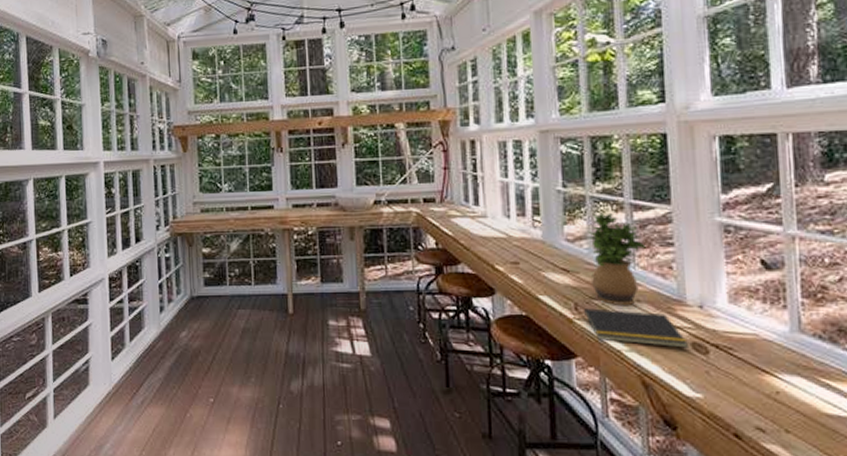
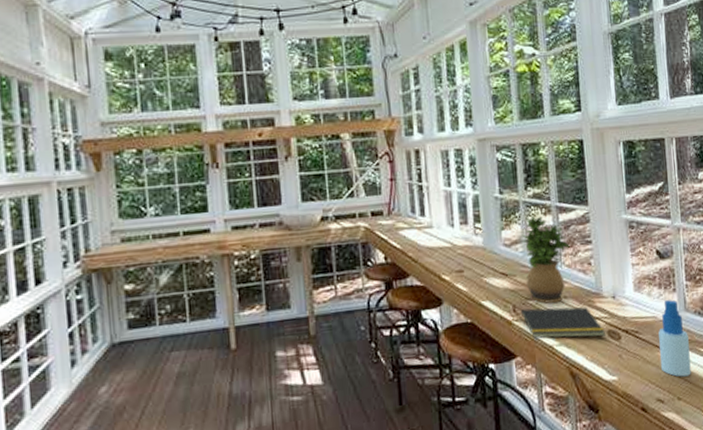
spray bottle: none [761,317,806,407] -> present [658,300,691,377]

